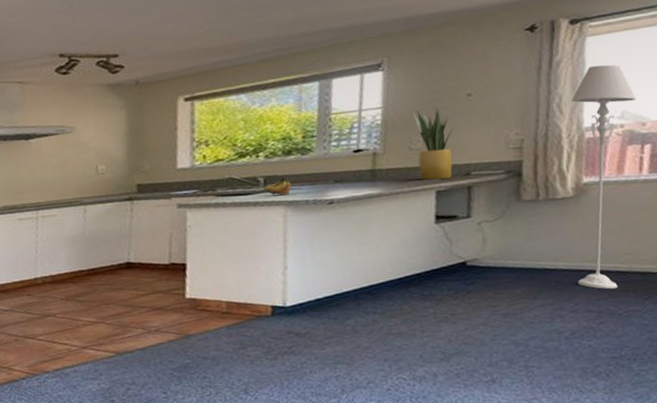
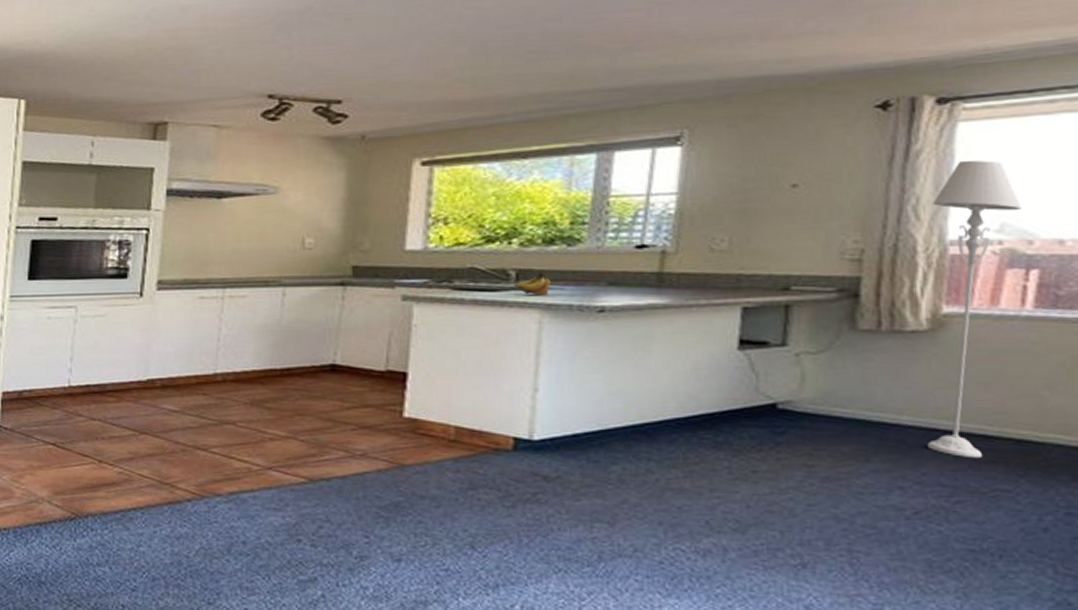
planter: present [413,106,455,180] -> none [718,197,773,293]

